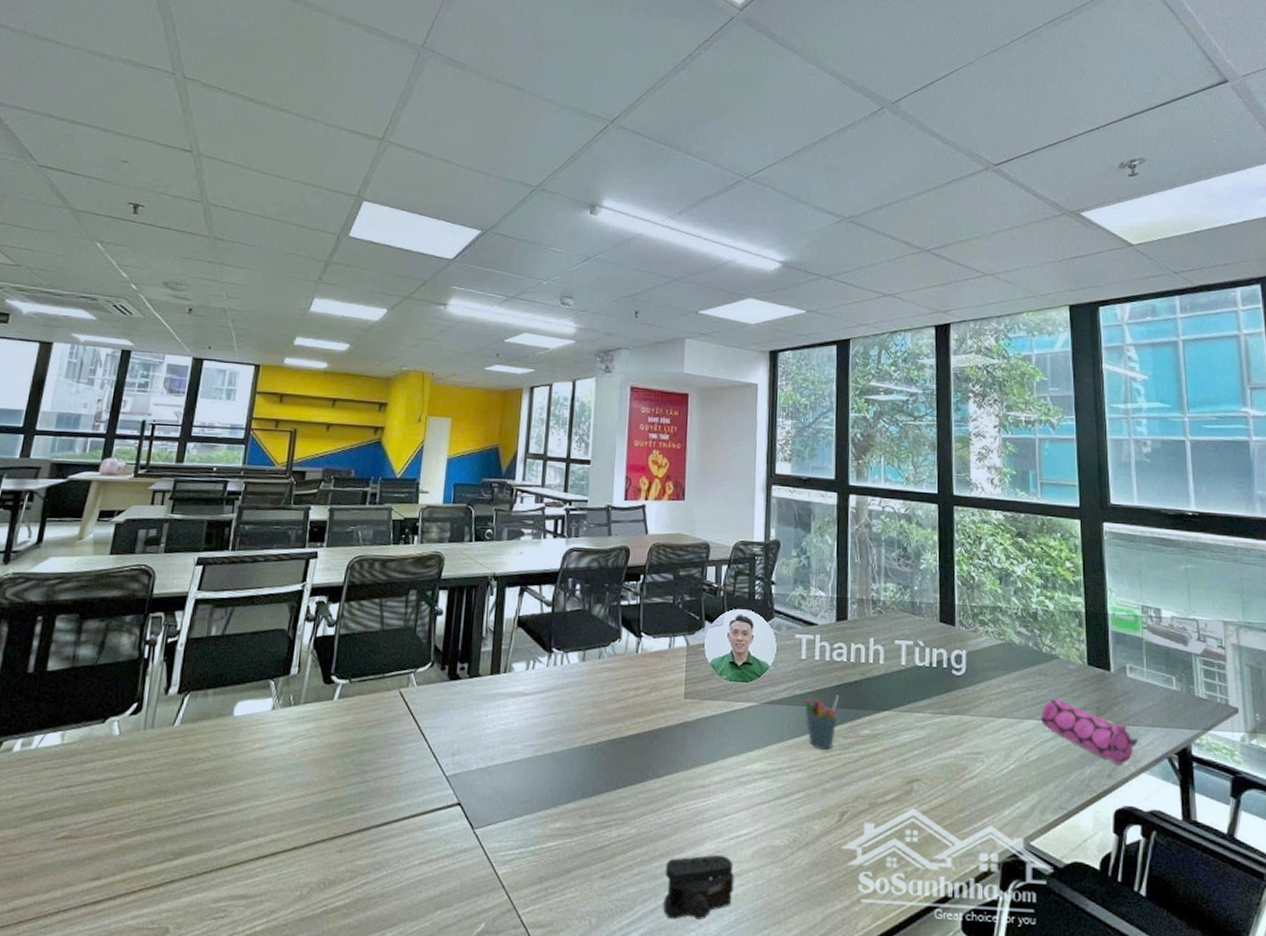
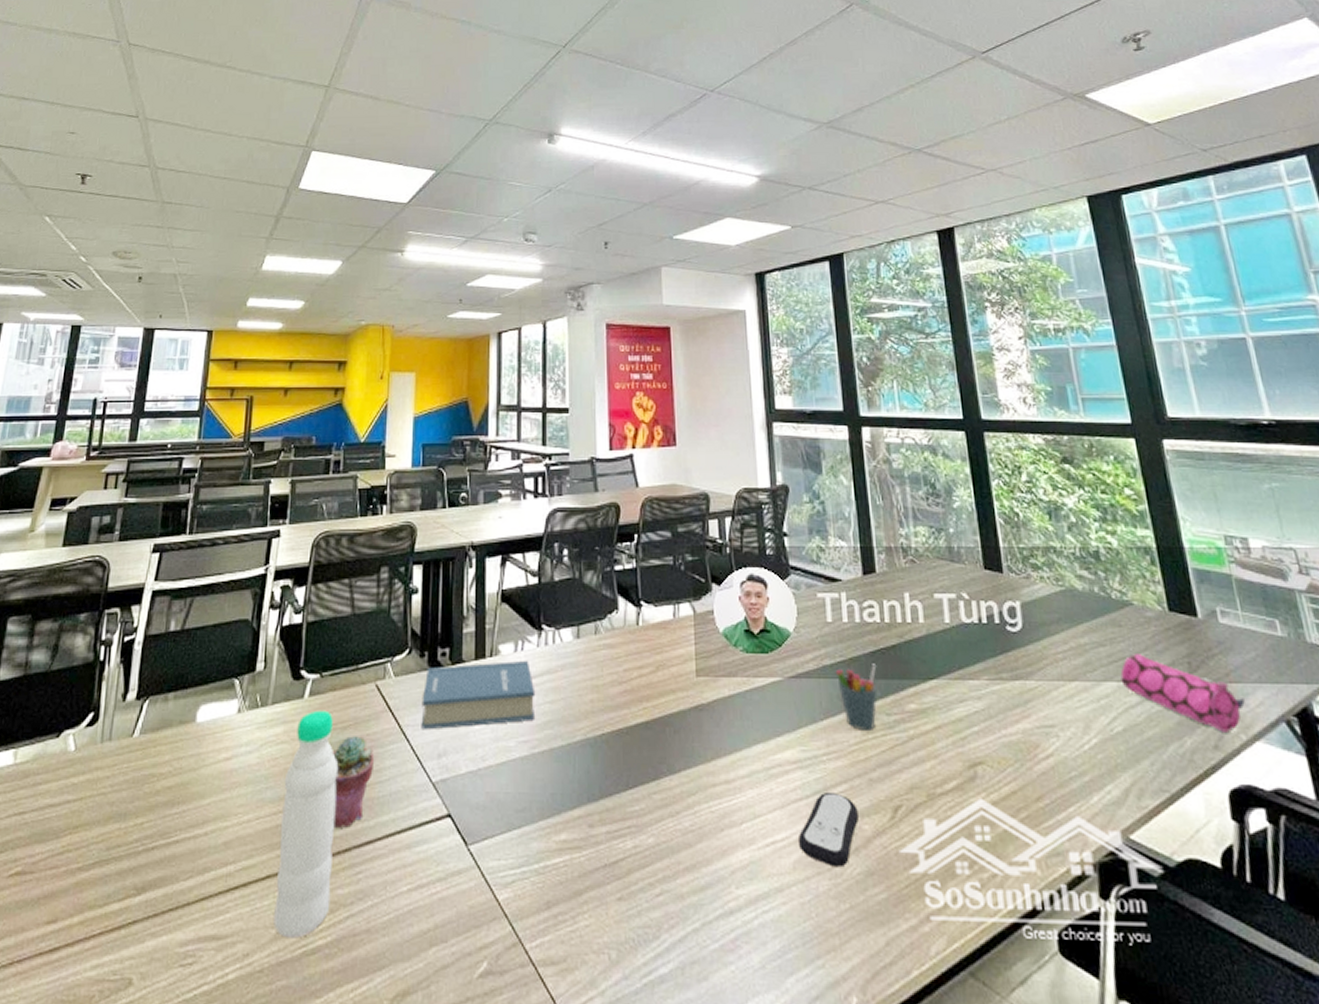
water bottle: none [298,710,363,900] -> present [274,710,339,939]
potted succulent: none [355,734,395,811] -> present [332,736,375,828]
hardback book: none [438,677,543,732] -> present [421,660,536,730]
cigarette pack: present [663,855,735,920] -> none [692,867,776,950]
remote control: none [759,797,811,859] -> present [799,791,859,868]

